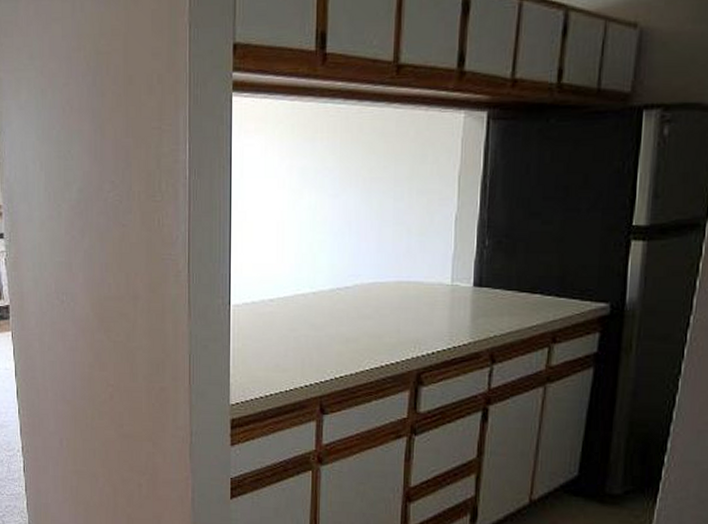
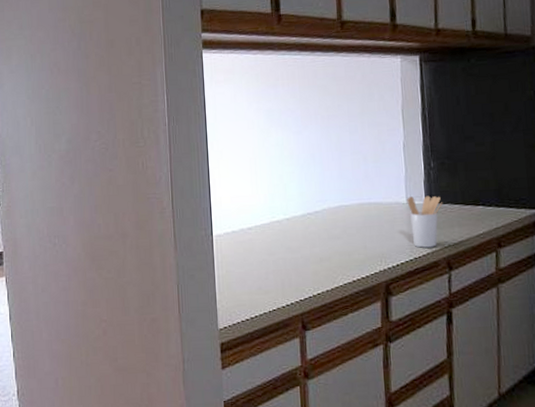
utensil holder: none [452,278,493,337] -> present [407,196,442,248]

